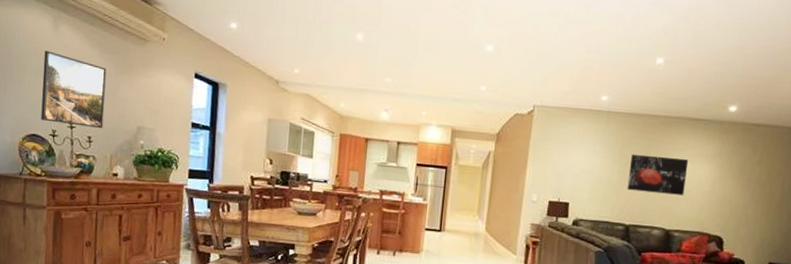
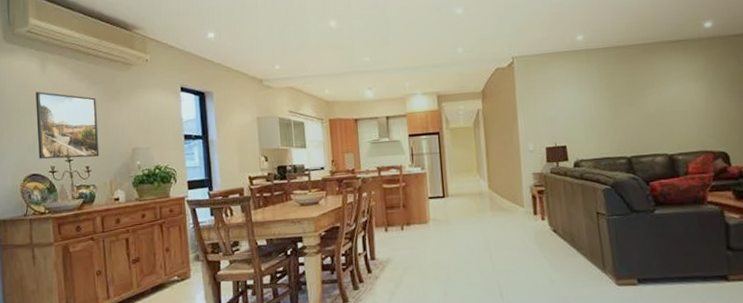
wall art: present [627,154,689,196] -> none [618,81,679,123]

